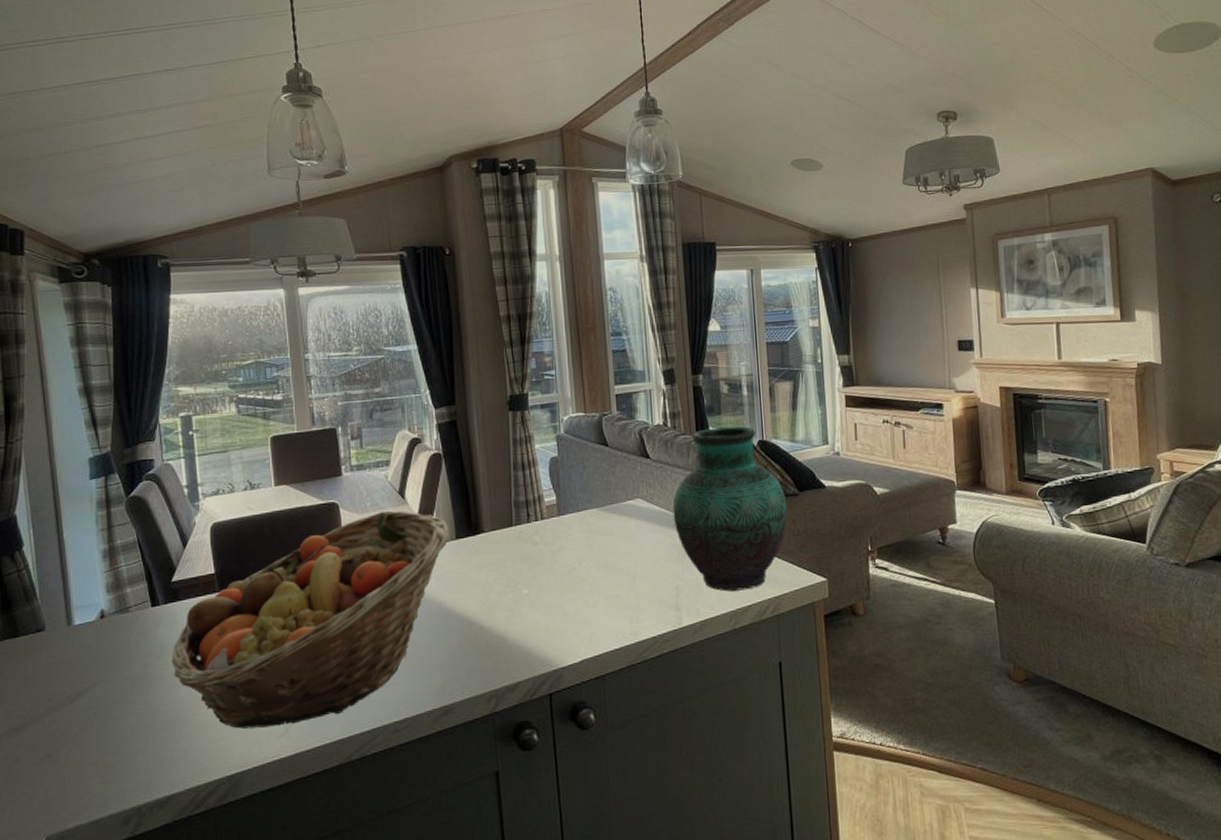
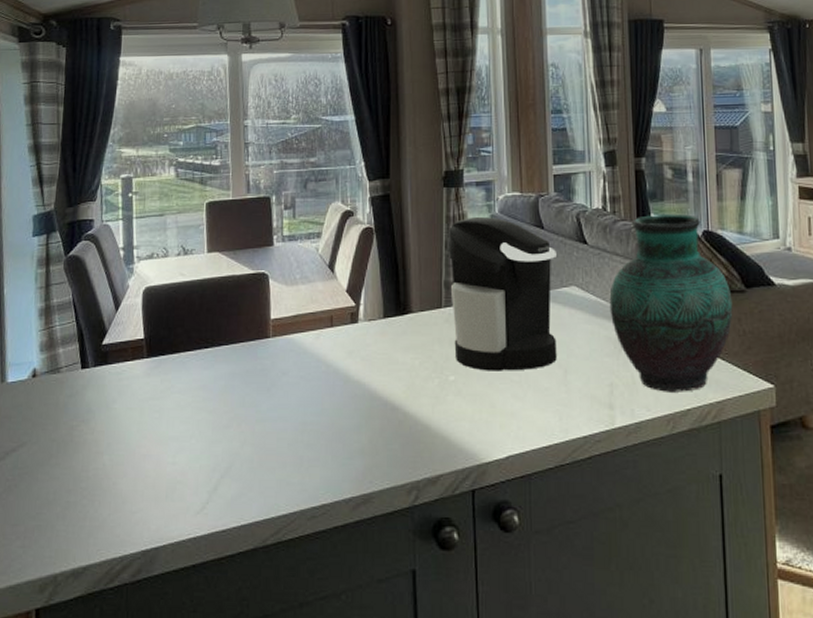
fruit basket: present [172,510,450,729] -> none [97,284,378,502]
coffee maker: none [515,438,625,583] -> present [447,217,557,371]

